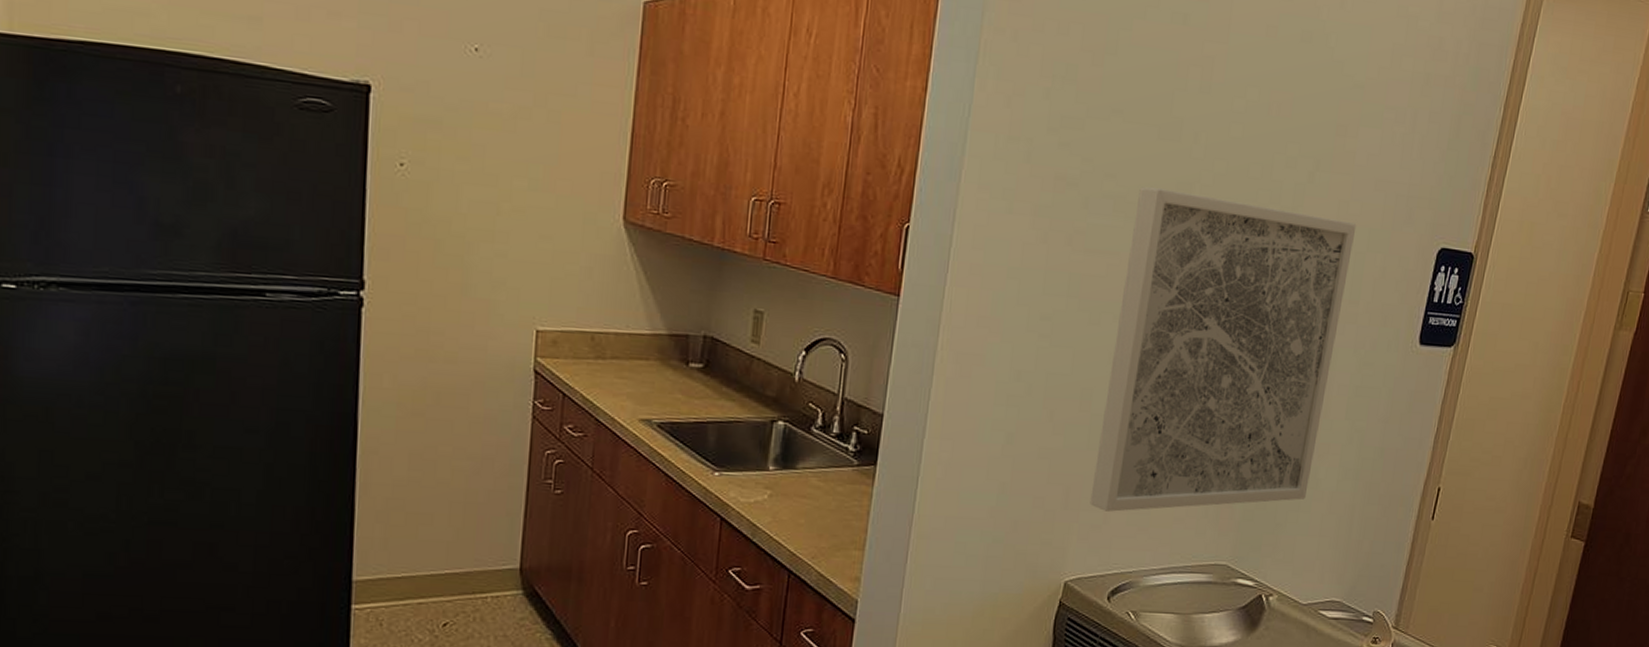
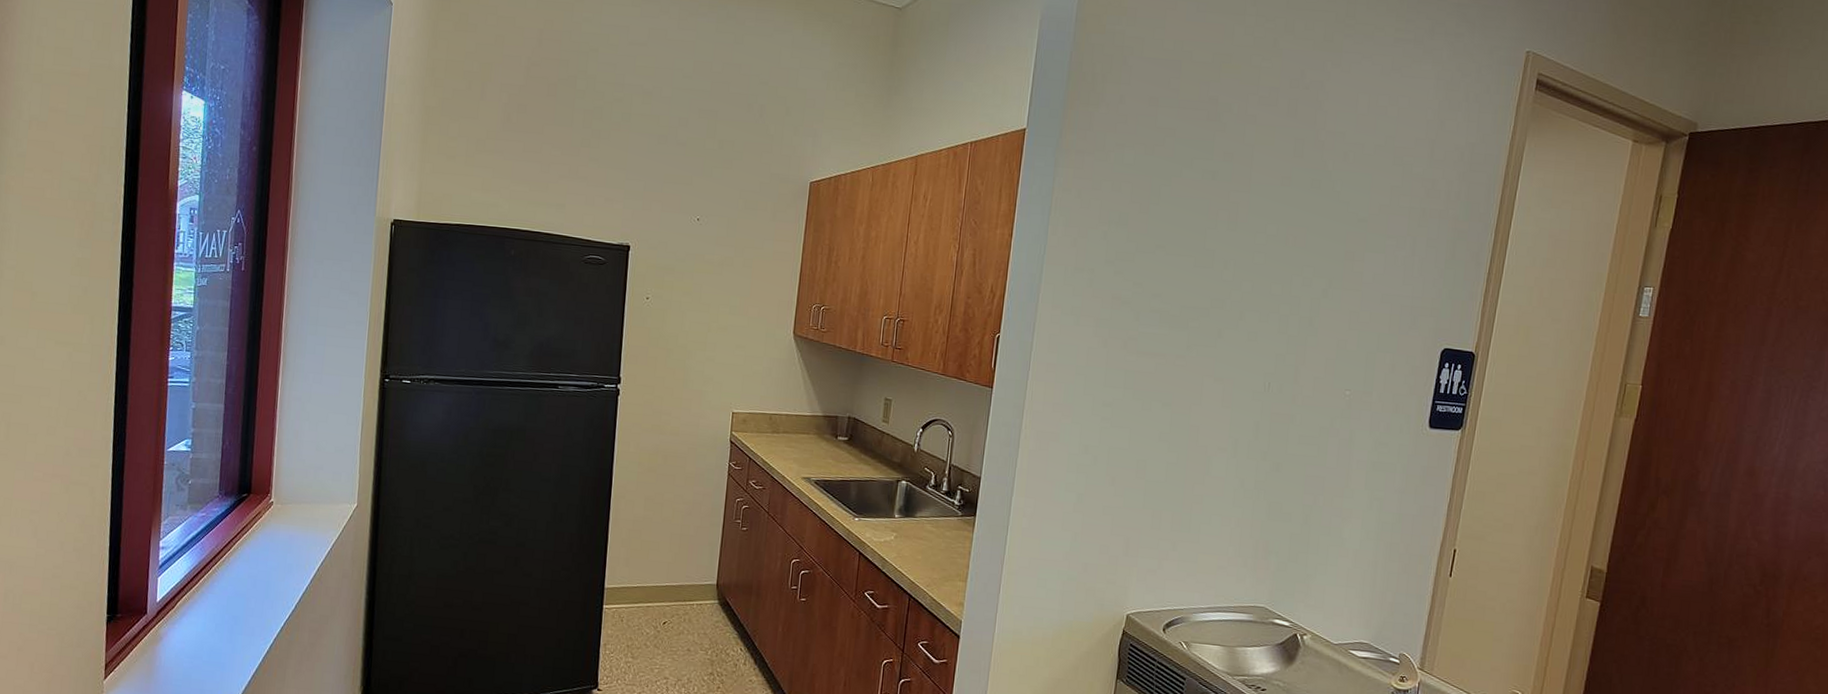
wall art: present [1090,187,1357,512] -> none [1146,303,1367,560]

